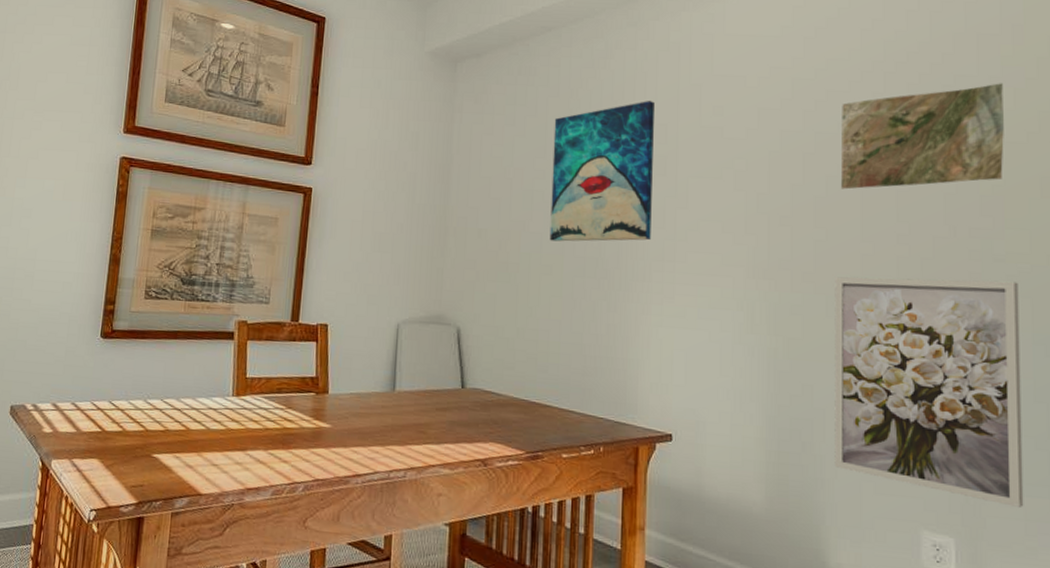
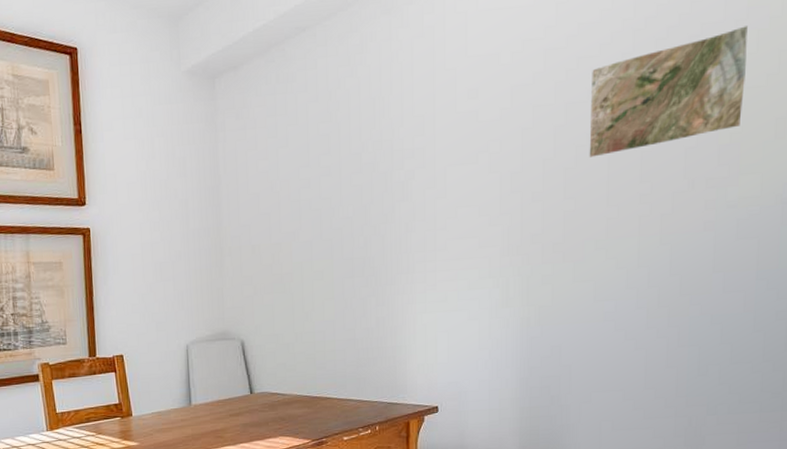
wall art: present [549,101,654,242] -> none [315,93,413,247]
wall art: present [834,277,1024,507] -> none [578,225,748,424]

